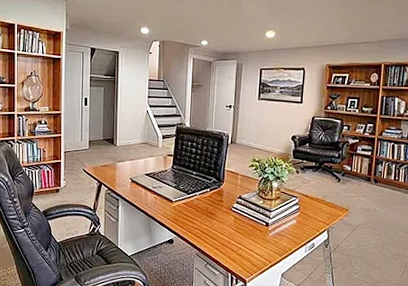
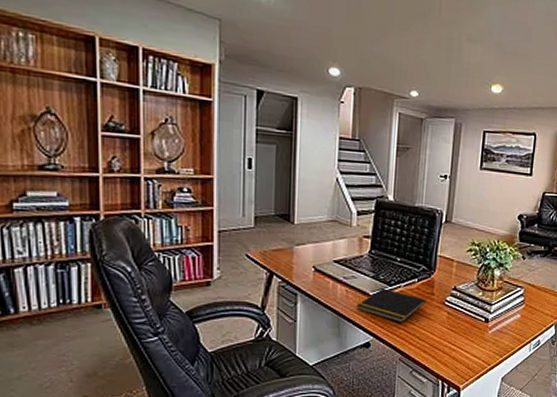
notepad: none [162,196,217,224] -> present [356,288,426,322]

